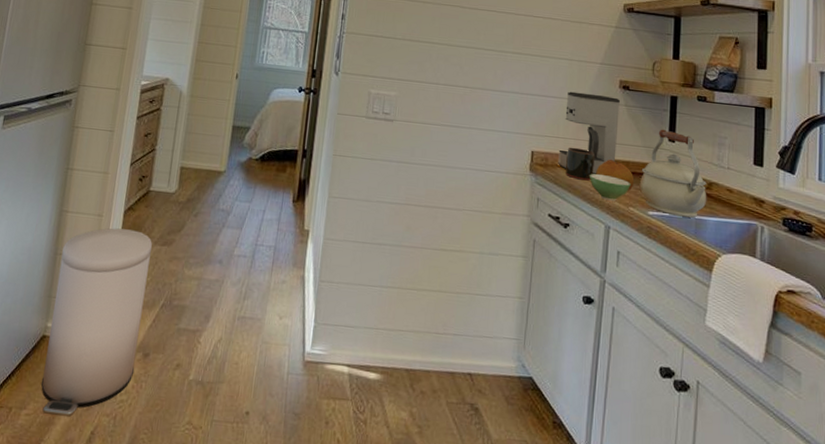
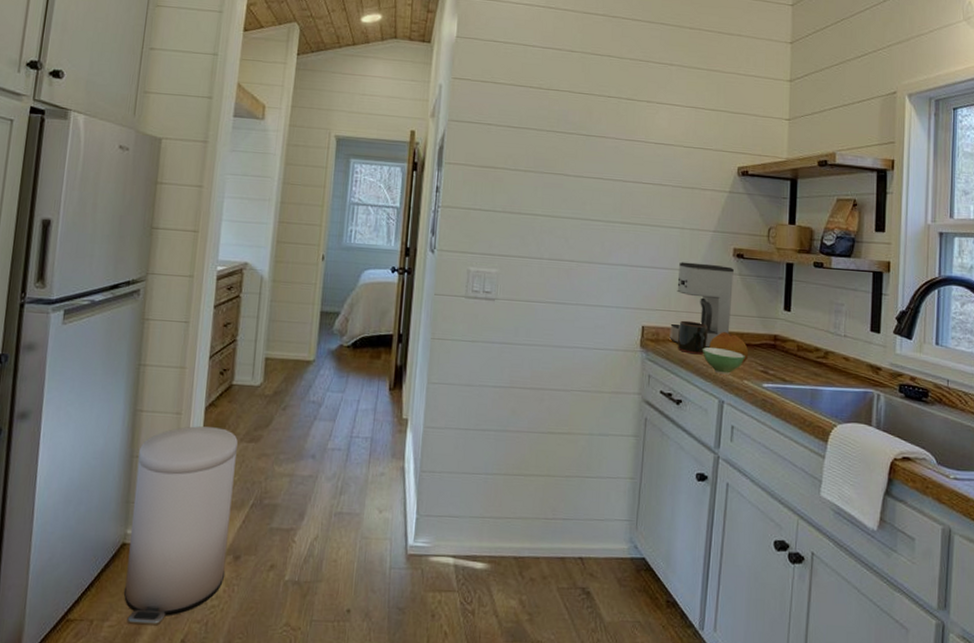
kettle: present [639,129,707,218] -> none [754,298,823,388]

